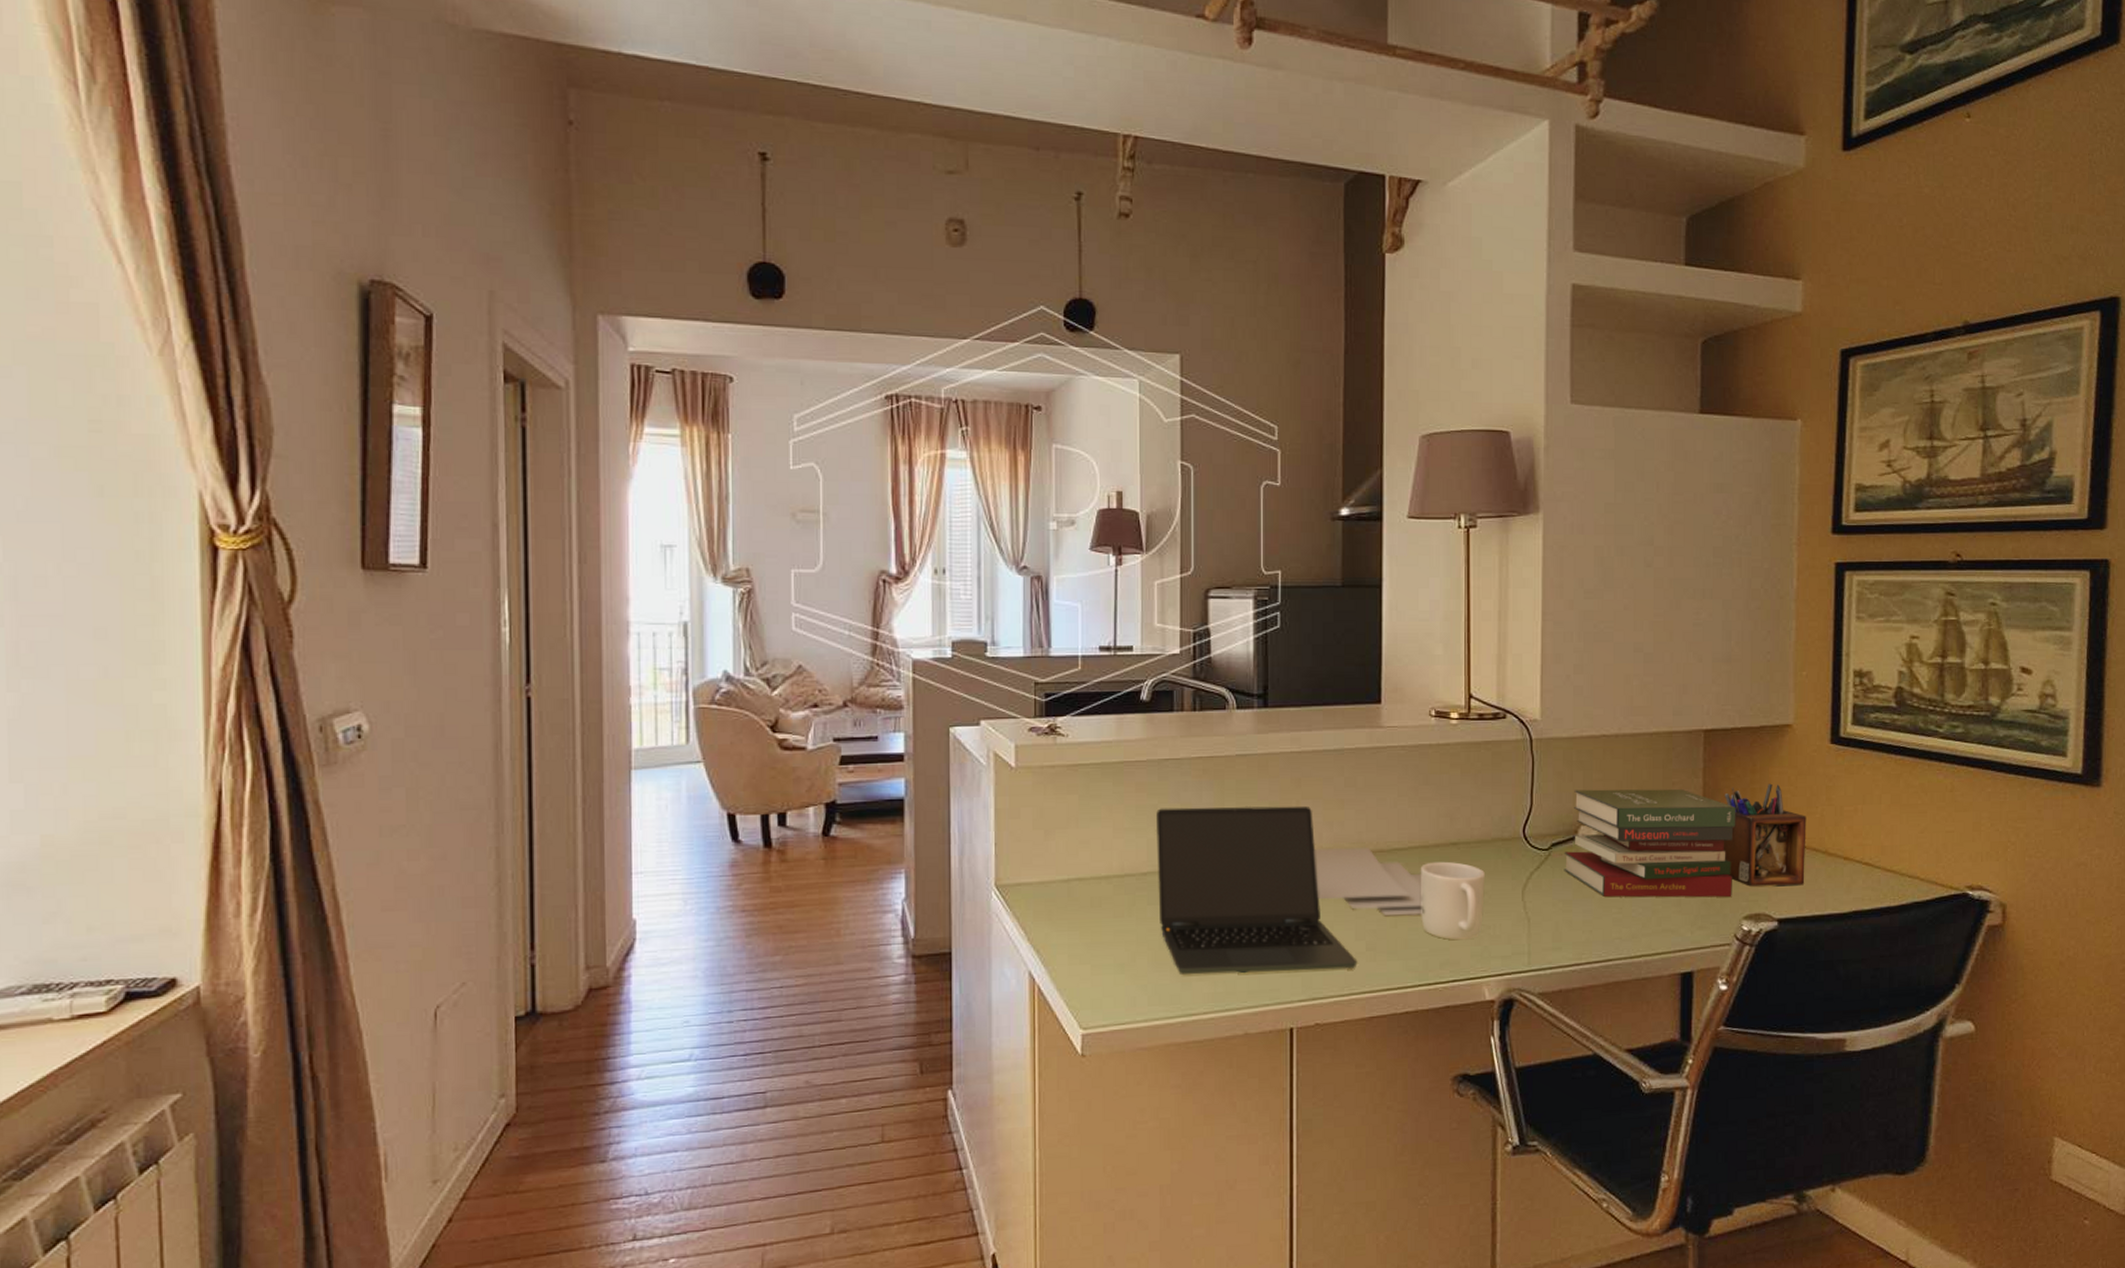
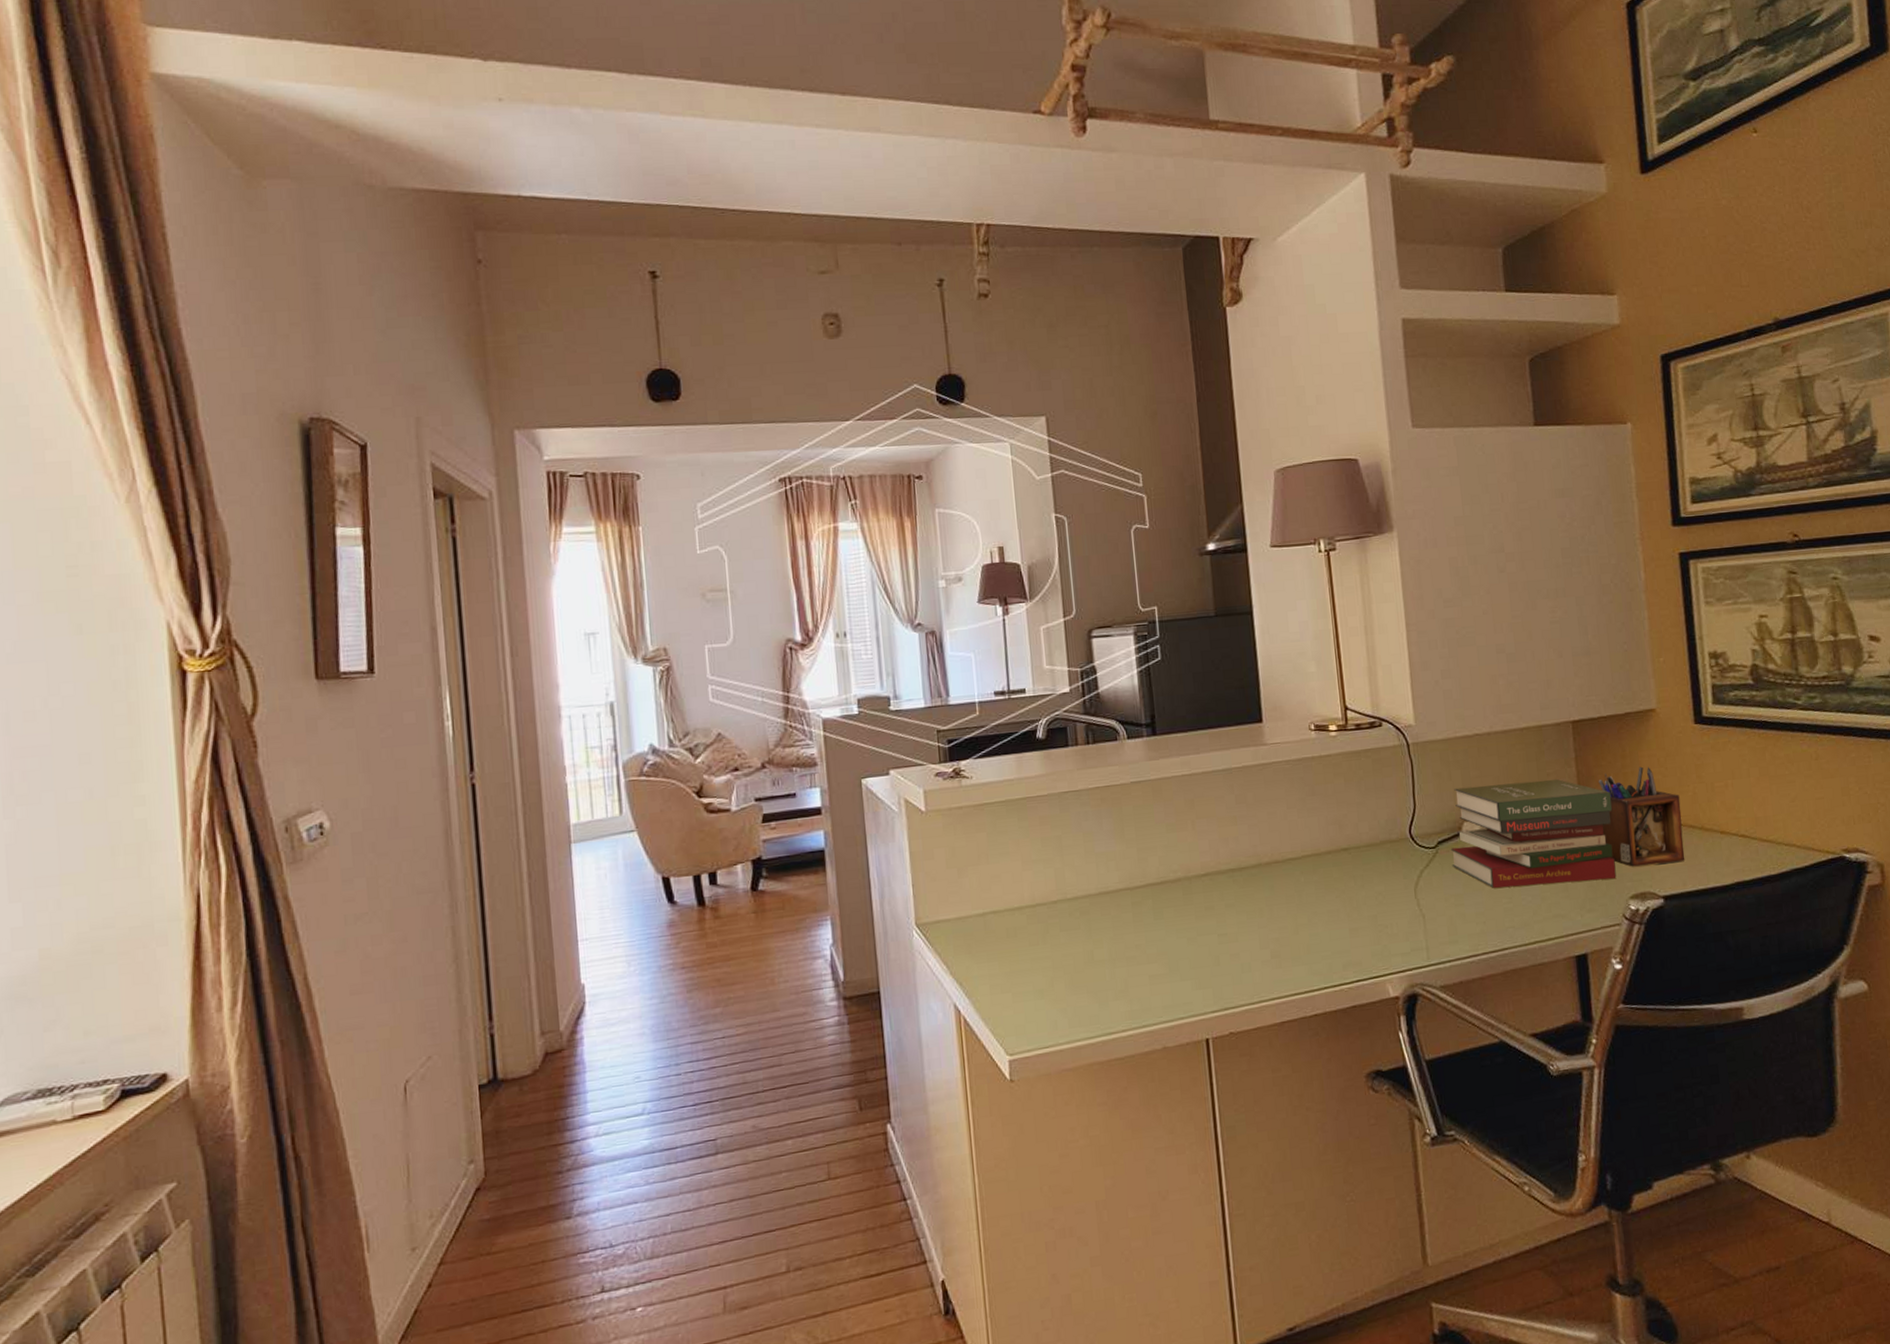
laptop: present [1156,805,1358,976] -> none [1061,825,1264,996]
papers: present [1313,846,1422,917] -> none [1212,859,1321,924]
mug: present [1420,861,1486,941] -> none [1314,866,1380,942]

